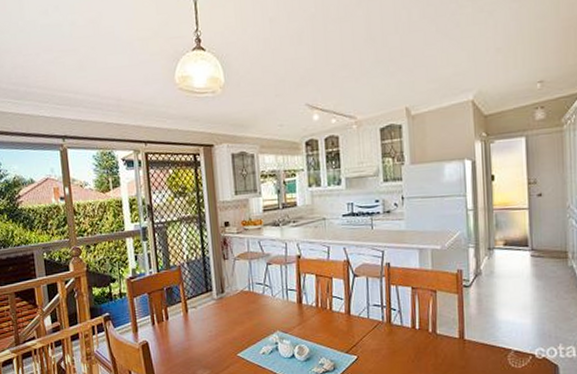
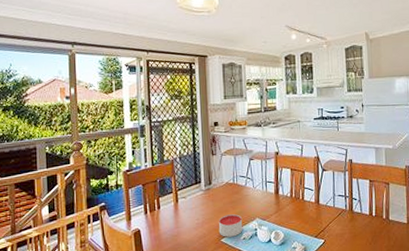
candle: none [233,326,261,352] -> present [218,214,242,237]

